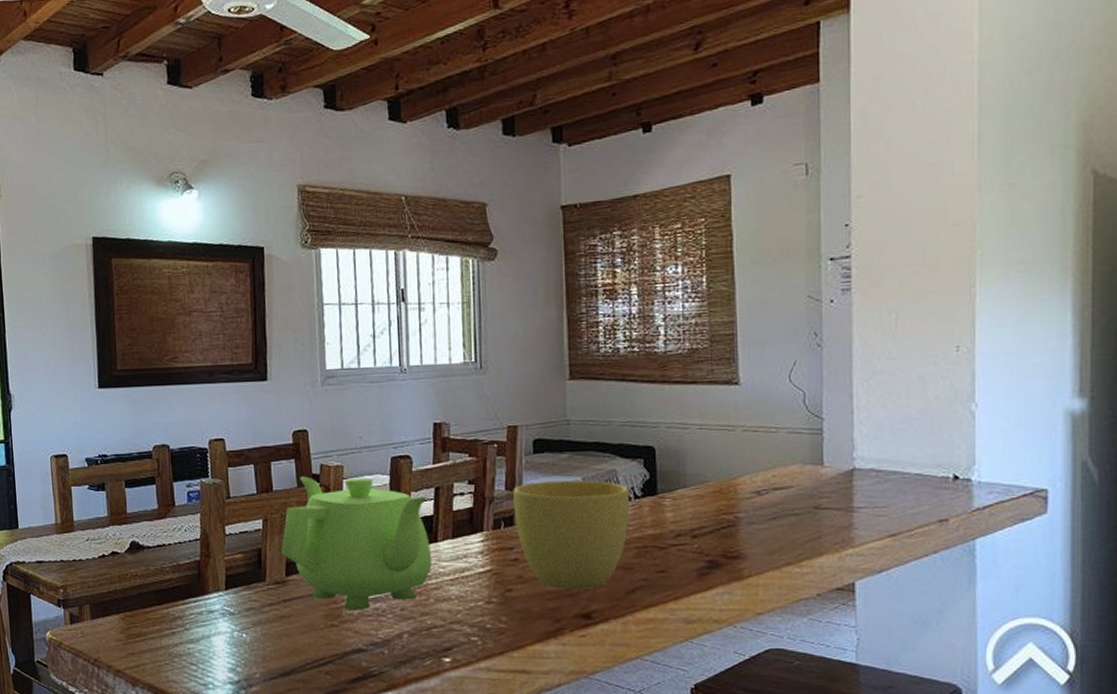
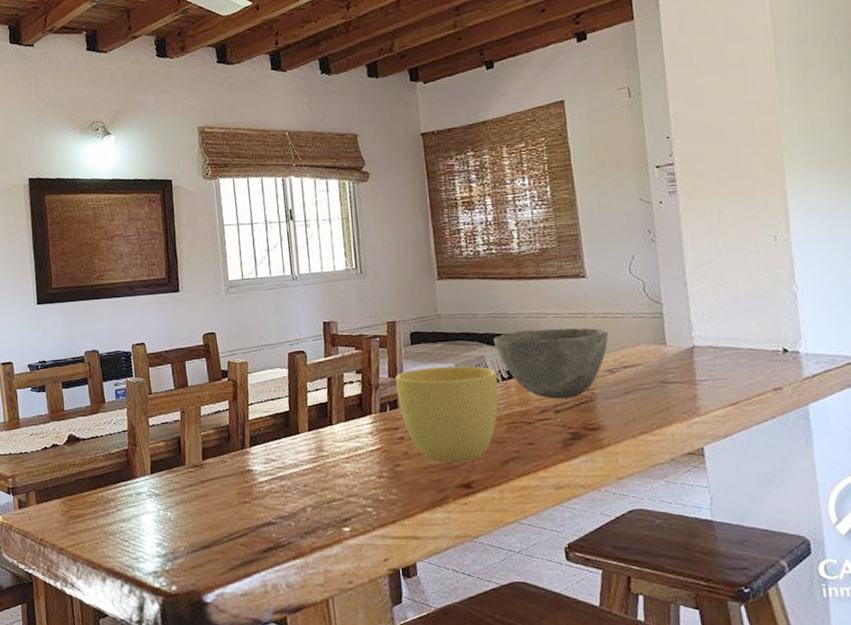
teapot: present [281,476,432,612] -> none [197,371,329,489]
bowl: none [627,441,759,522] -> present [493,327,609,399]

